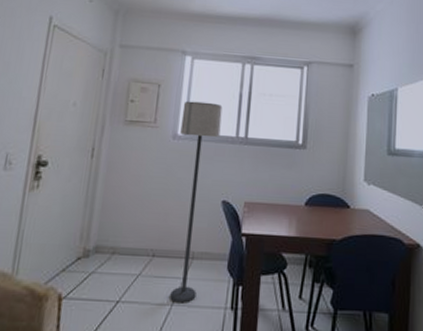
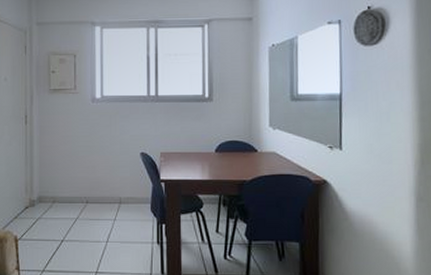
lamp: present [170,101,223,304] -> none [98,67,133,240]

